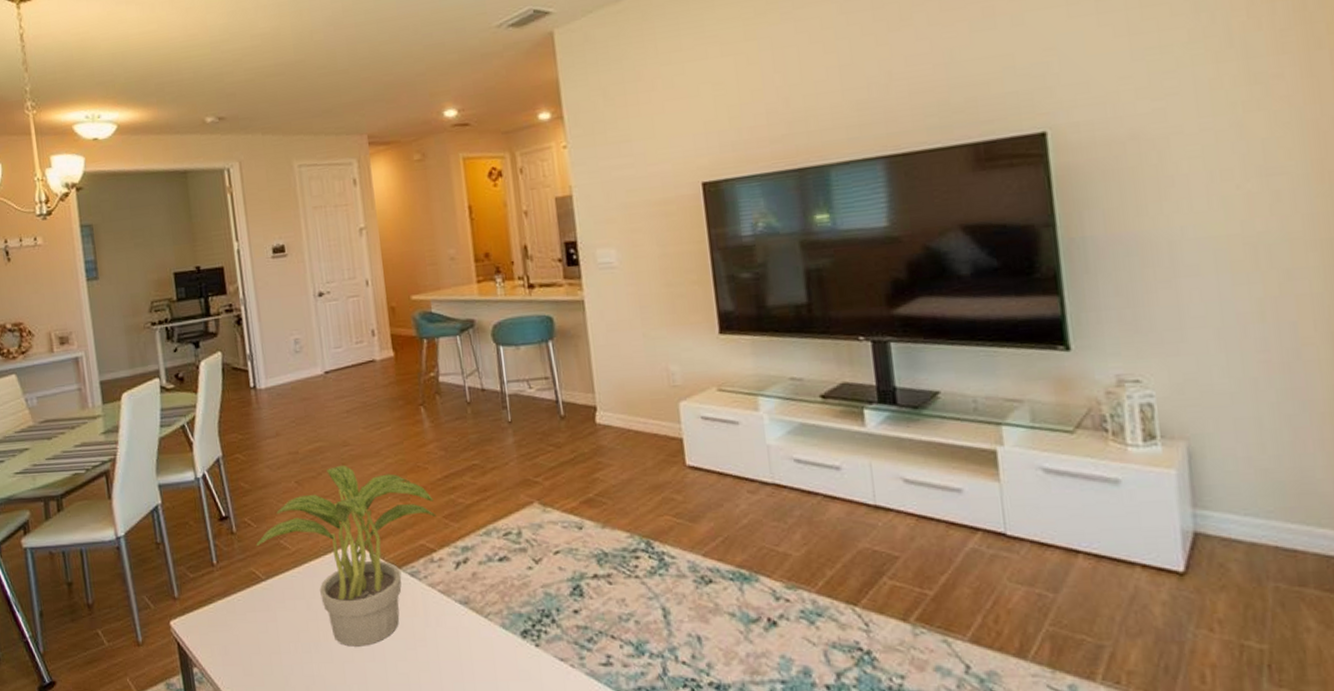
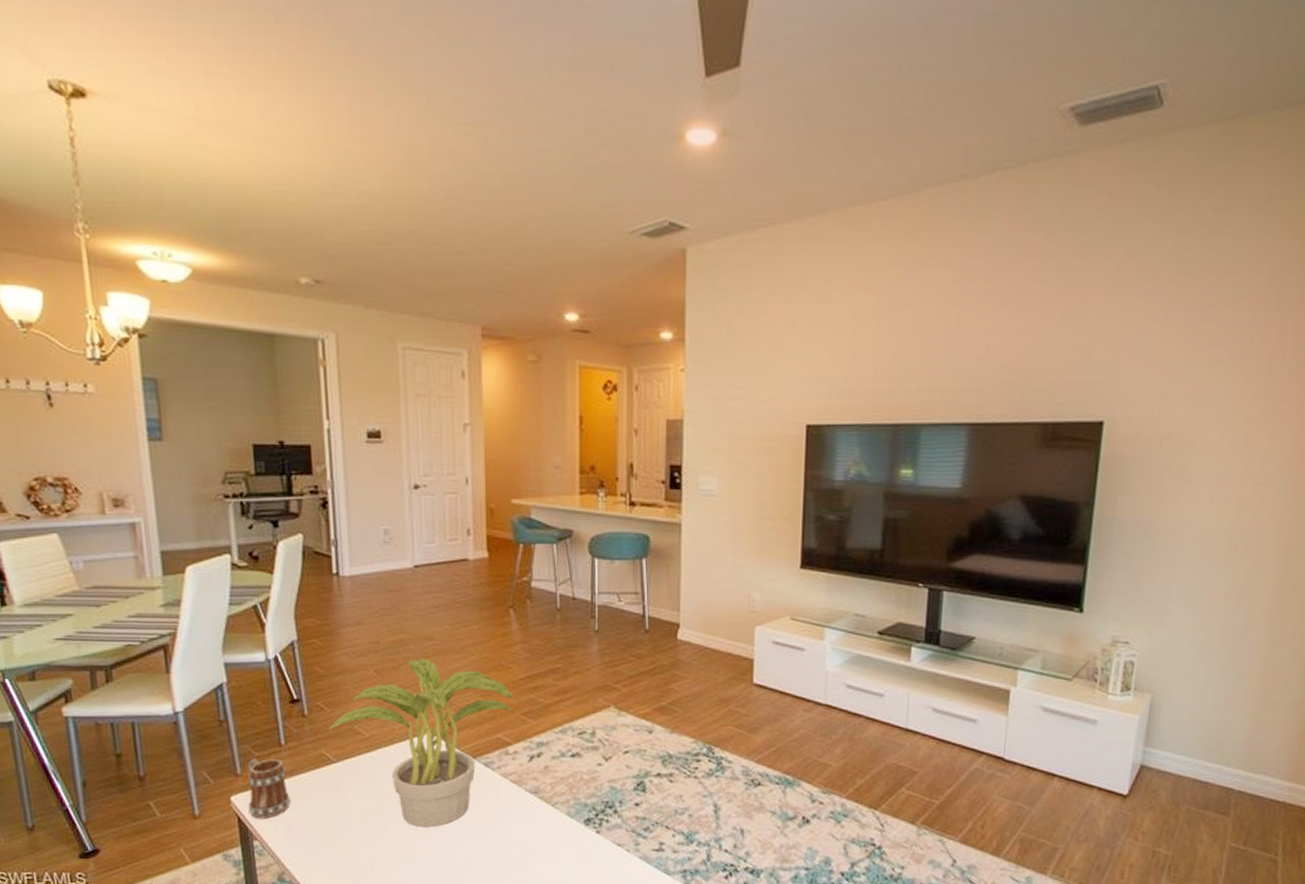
mug: none [184,579,225,644] -> present [247,758,290,819]

